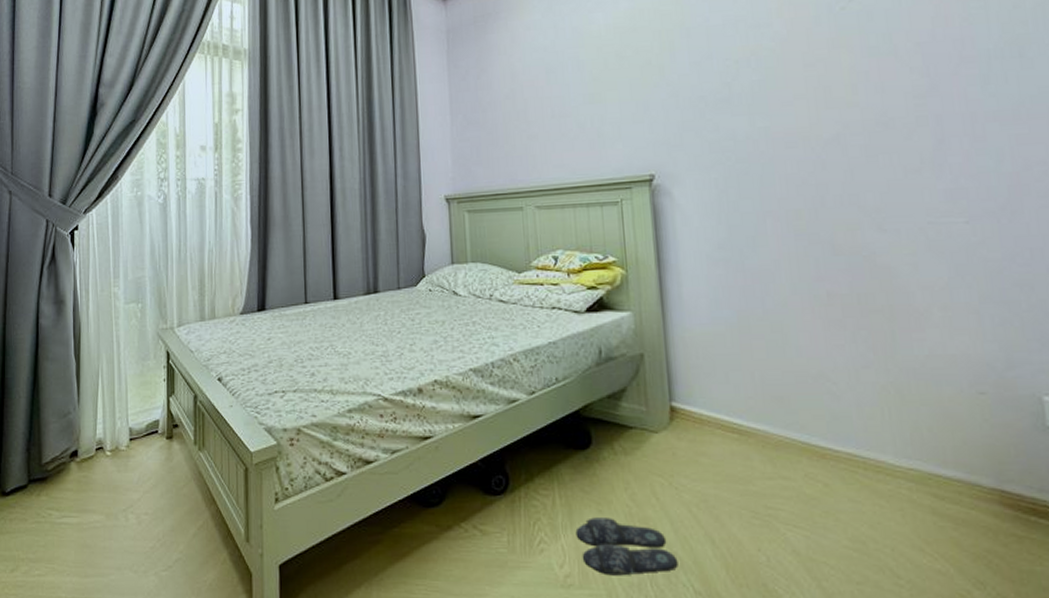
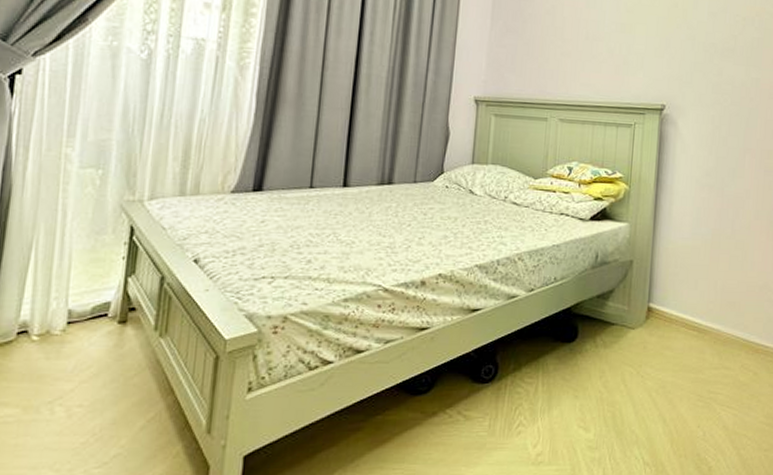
slippers: present [575,517,678,576] -> none [552,402,634,453]

